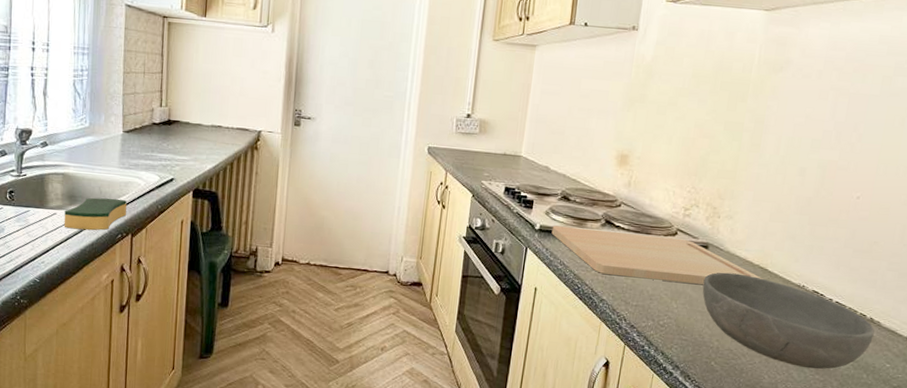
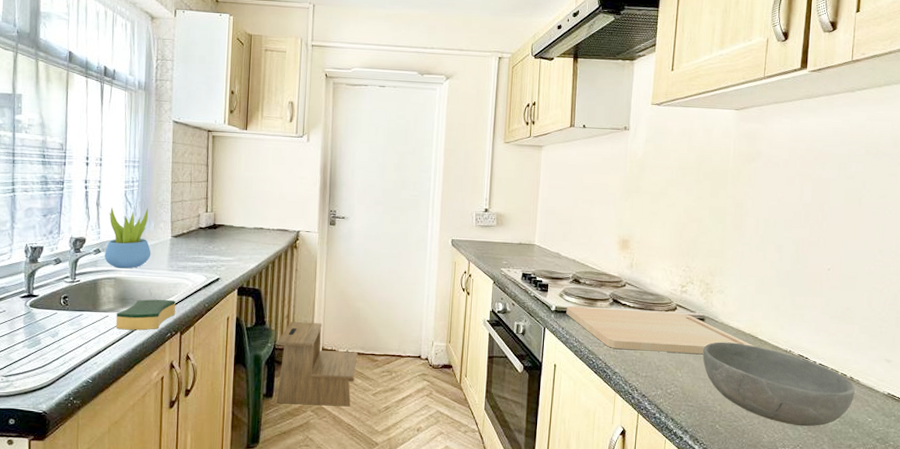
succulent plant: none [52,97,102,164] -> present [104,206,151,269]
step stool: none [232,228,320,321] -> present [276,322,358,407]

